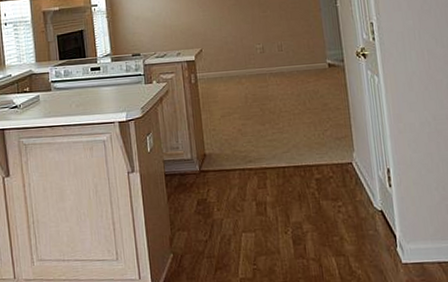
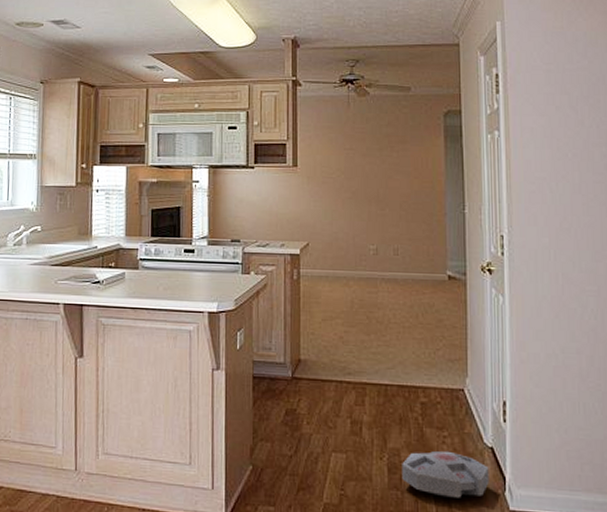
robot vacuum: none [304,218,382,260] -> present [402,450,489,498]

